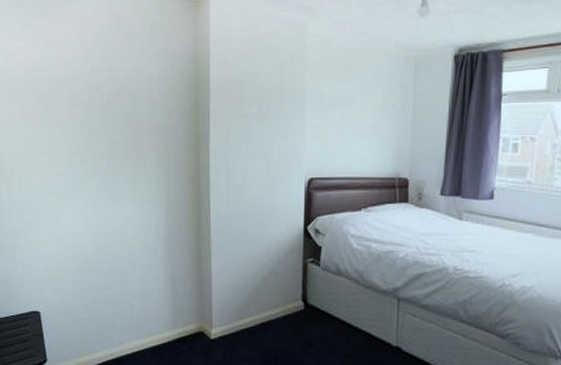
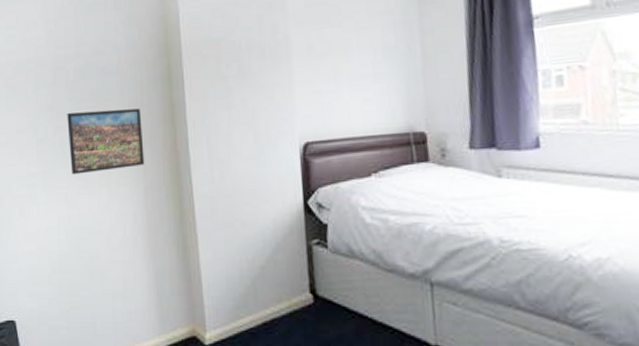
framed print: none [99,131,169,188] -> present [67,108,145,175]

